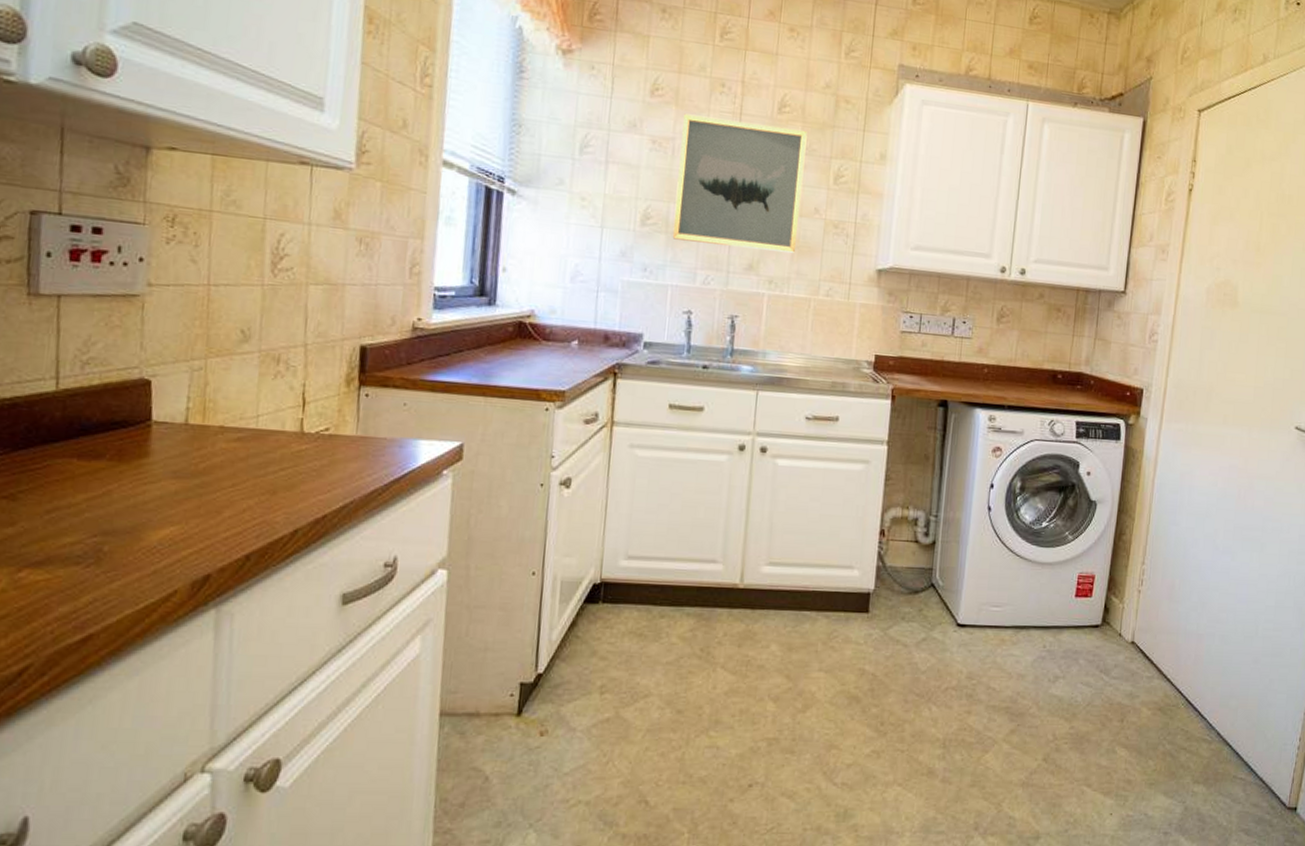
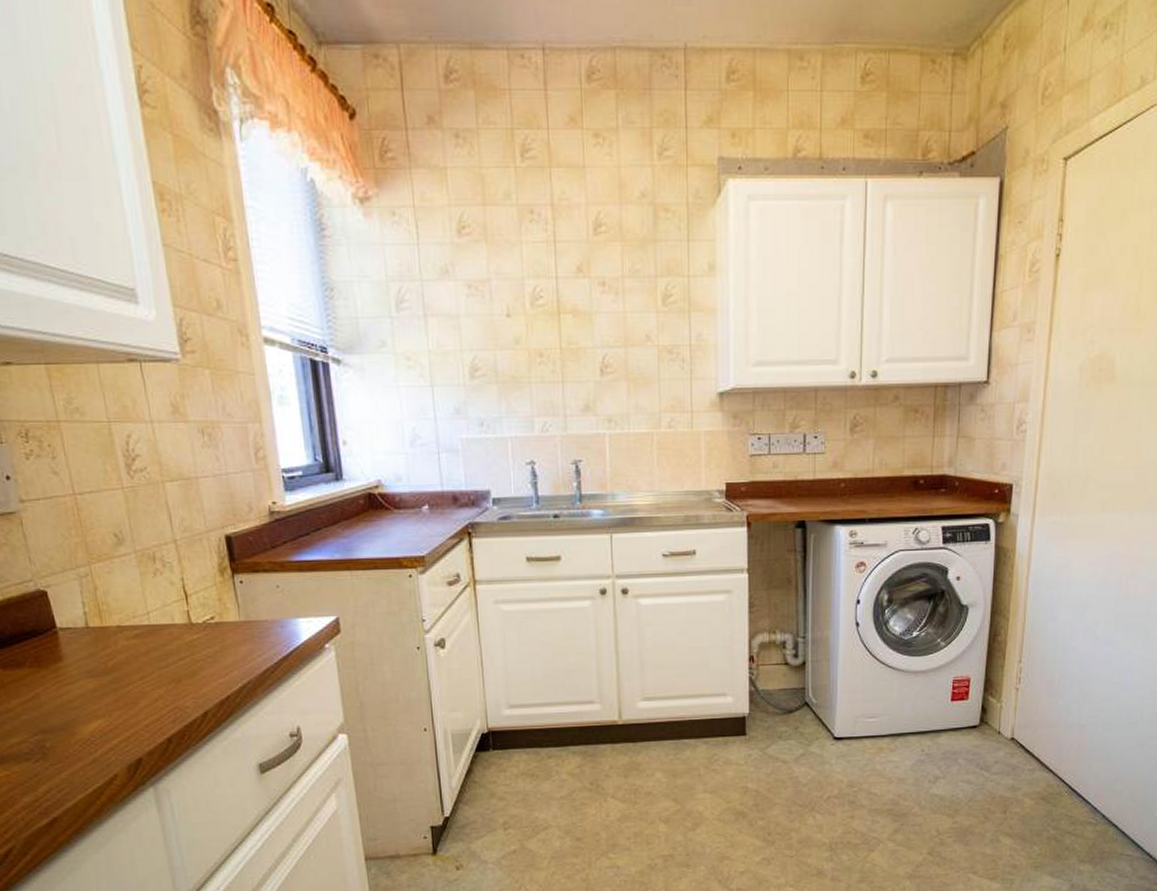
wall art: present [672,113,807,253] -> none [496,249,632,389]

